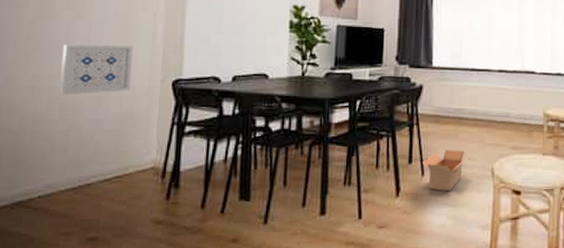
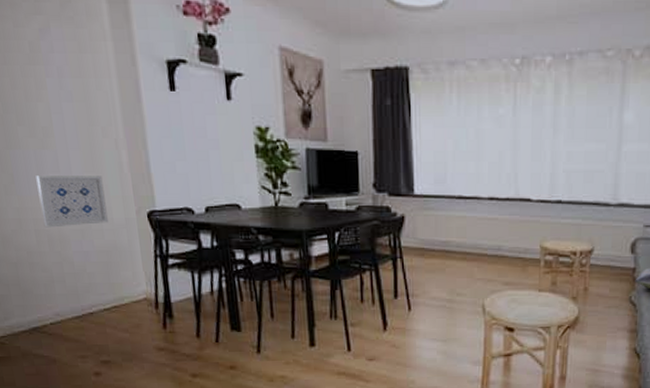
cardboard box: present [422,149,469,192] -> none [408,284,458,327]

